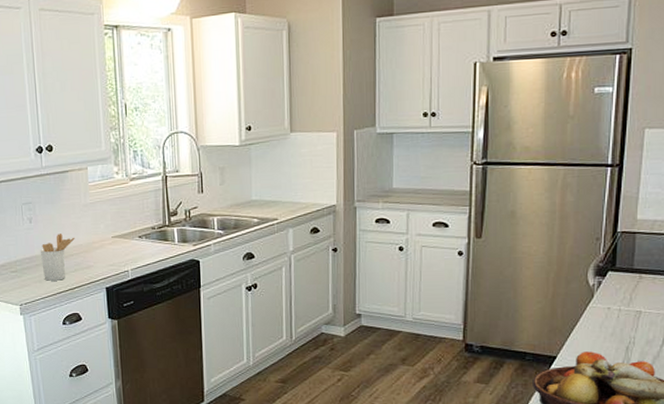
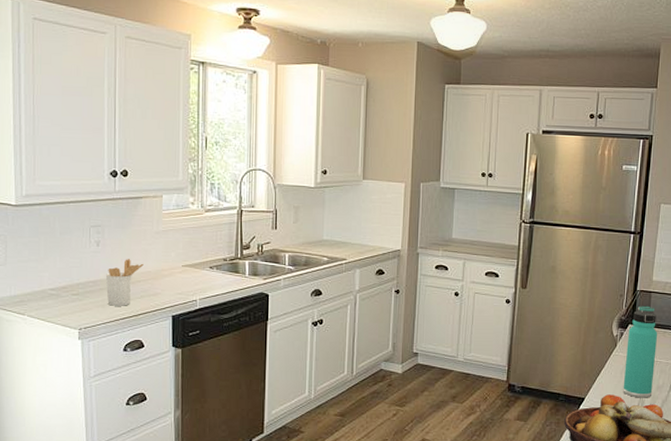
thermos bottle: none [603,249,646,355] -> present [623,305,658,398]

